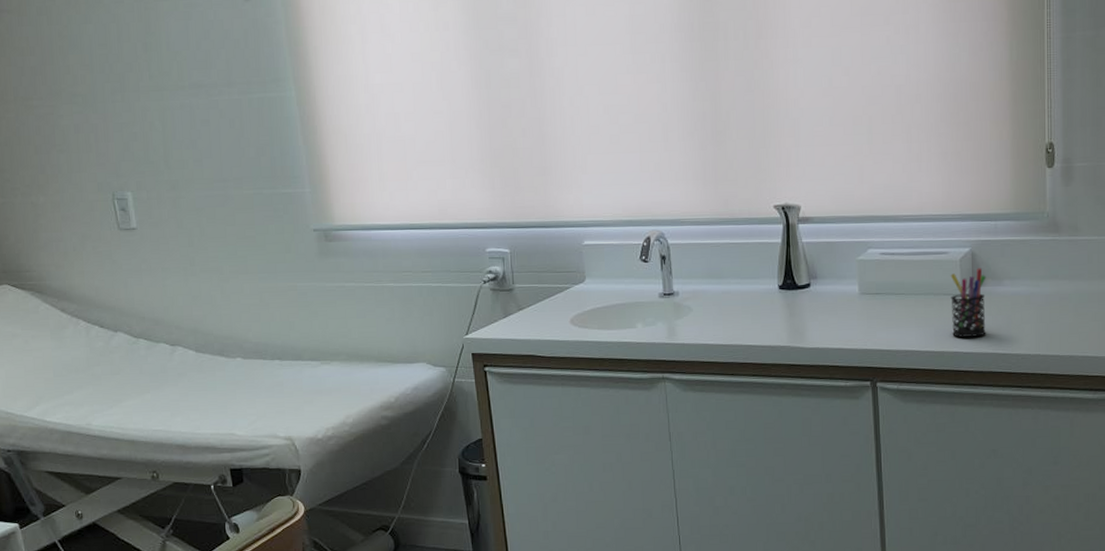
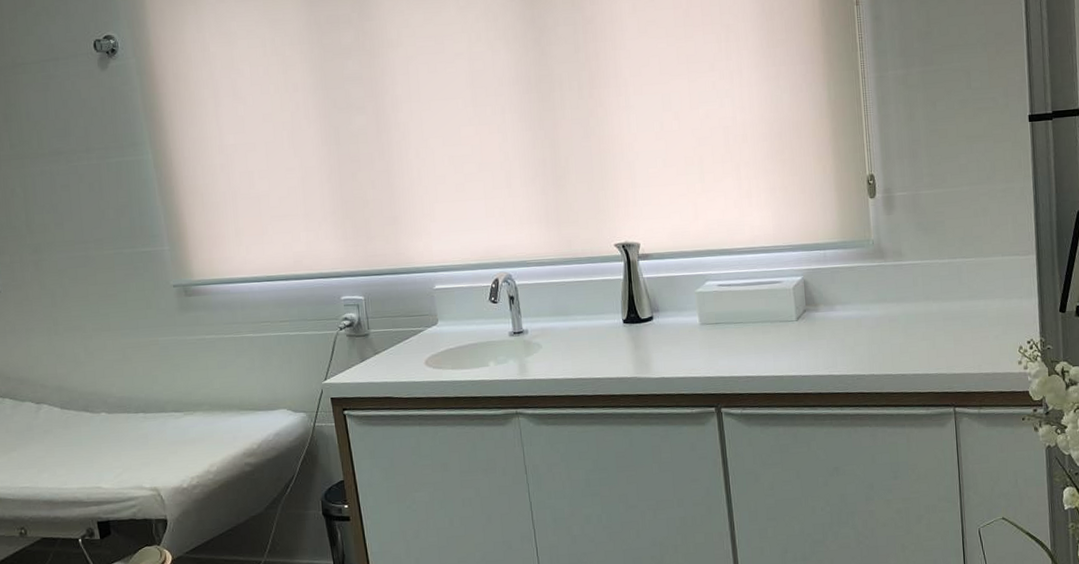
pen holder: present [950,268,986,337] -> none [785,295,822,362]

